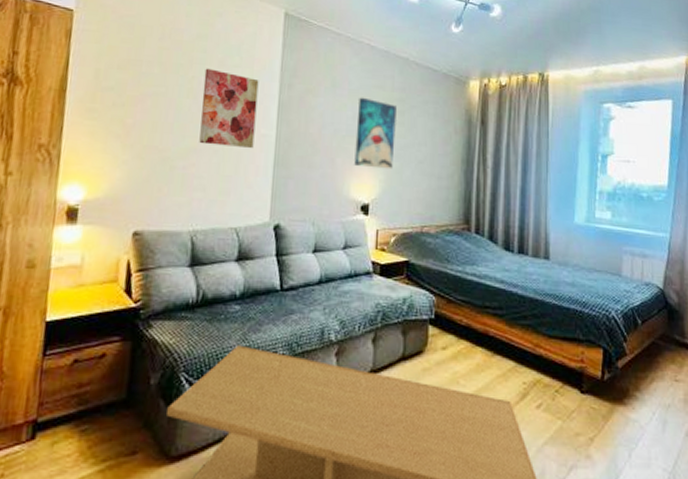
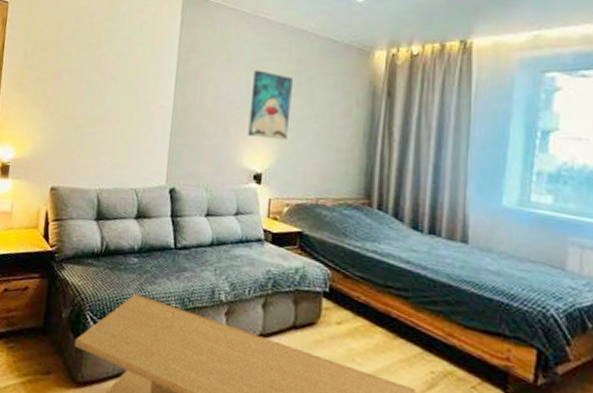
wall art: present [199,68,259,148] -> none [105,46,159,117]

